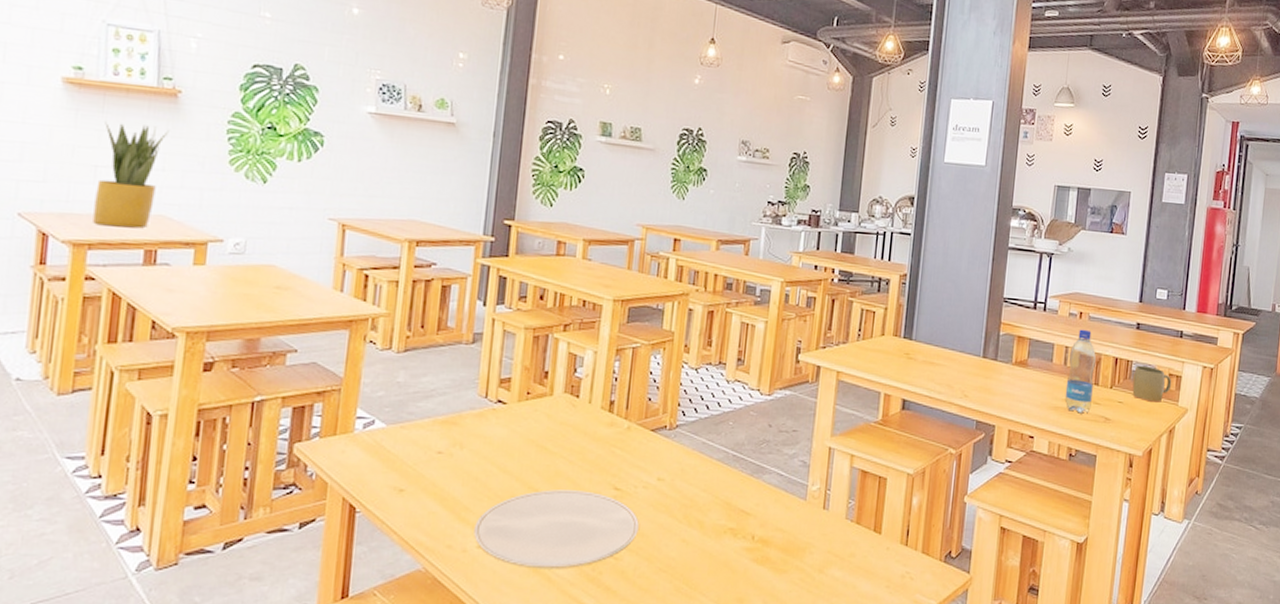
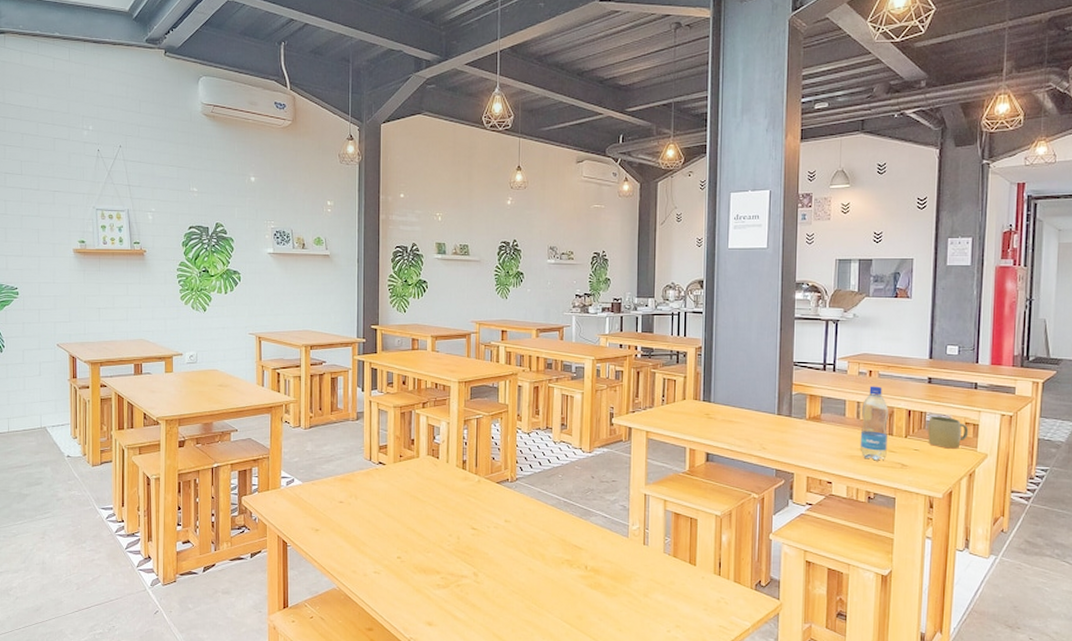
planter: present [93,121,169,228] -> none [101,277,141,349]
plate: present [473,489,639,570] -> none [371,529,493,590]

